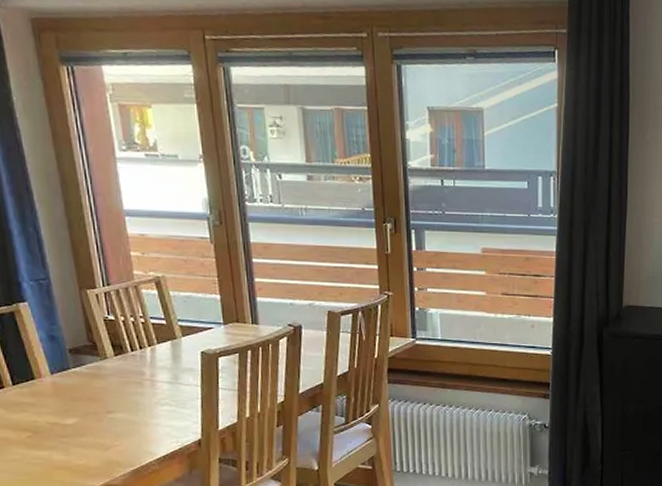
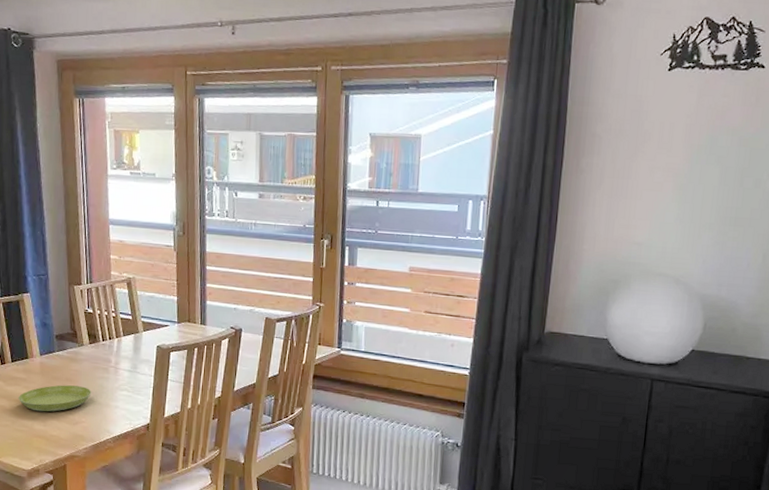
saucer: none [26,405,124,440] -> present [18,385,92,412]

